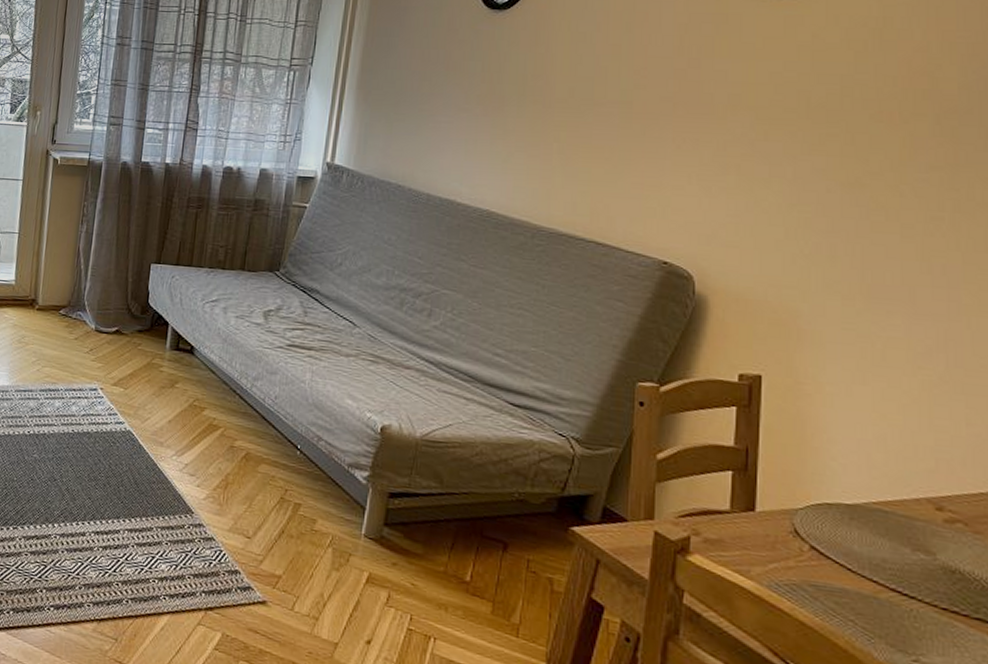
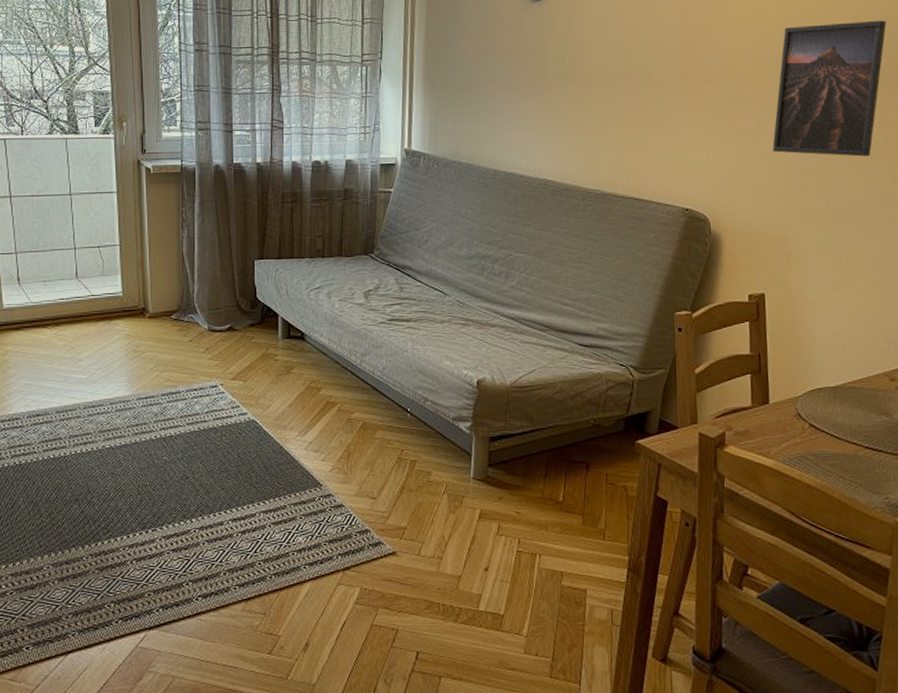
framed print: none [790,55,970,223] -> present [772,20,887,157]

